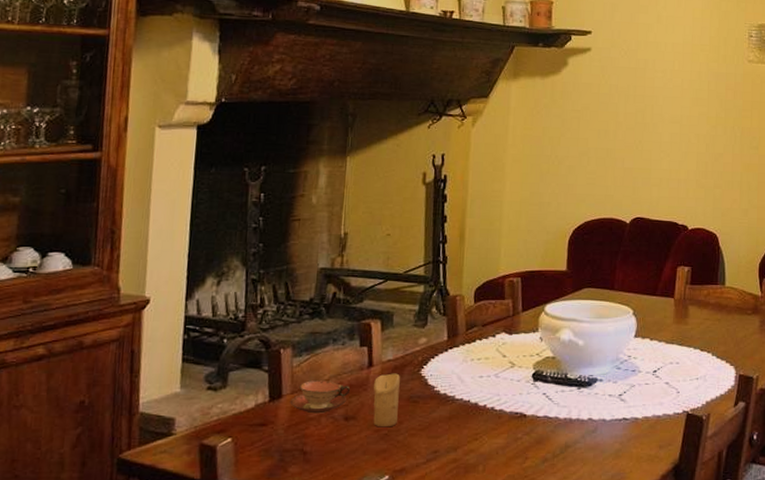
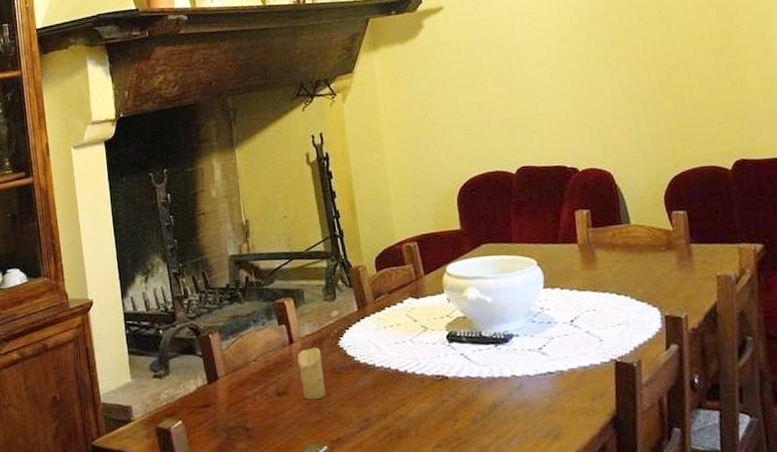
teacup: present [289,380,351,414] -> none [225,359,278,392]

